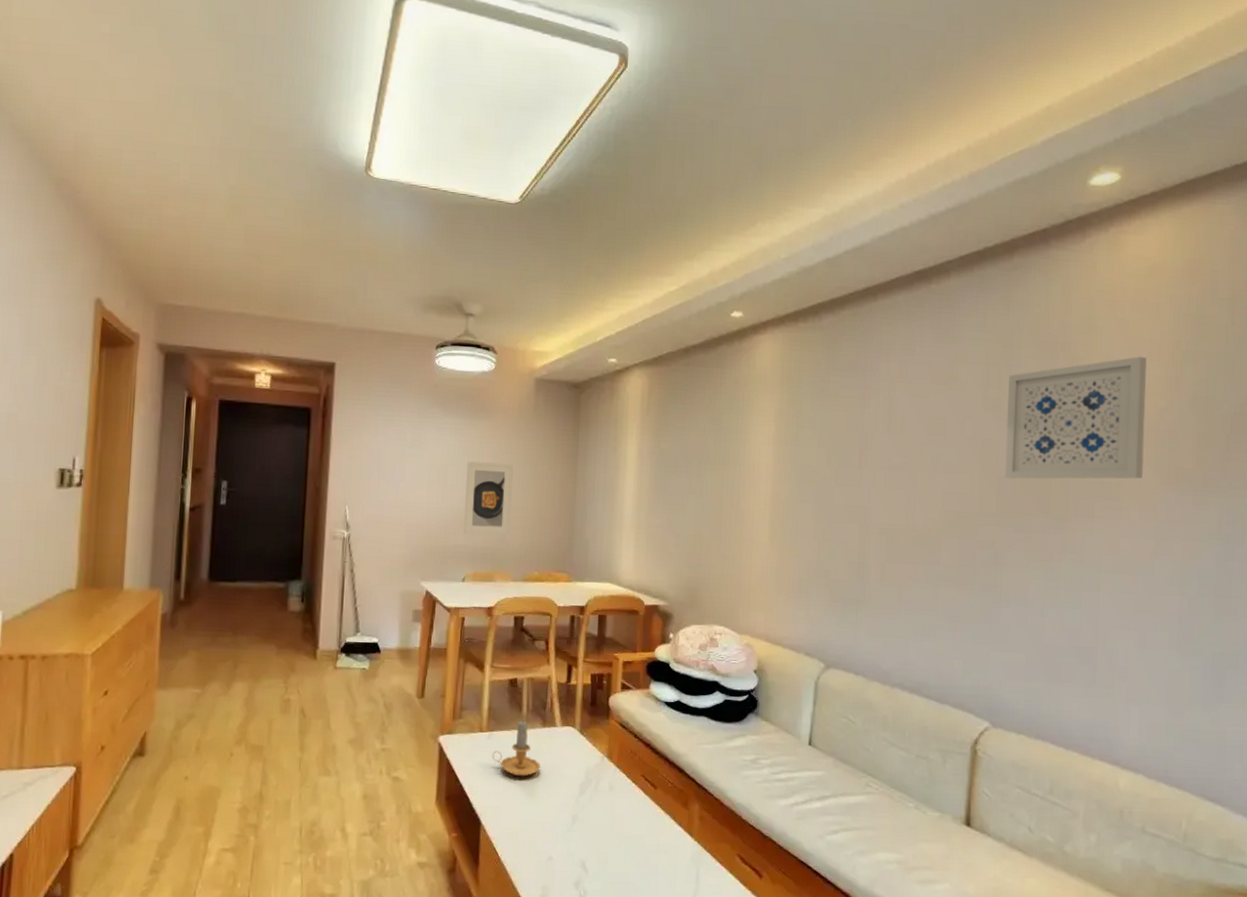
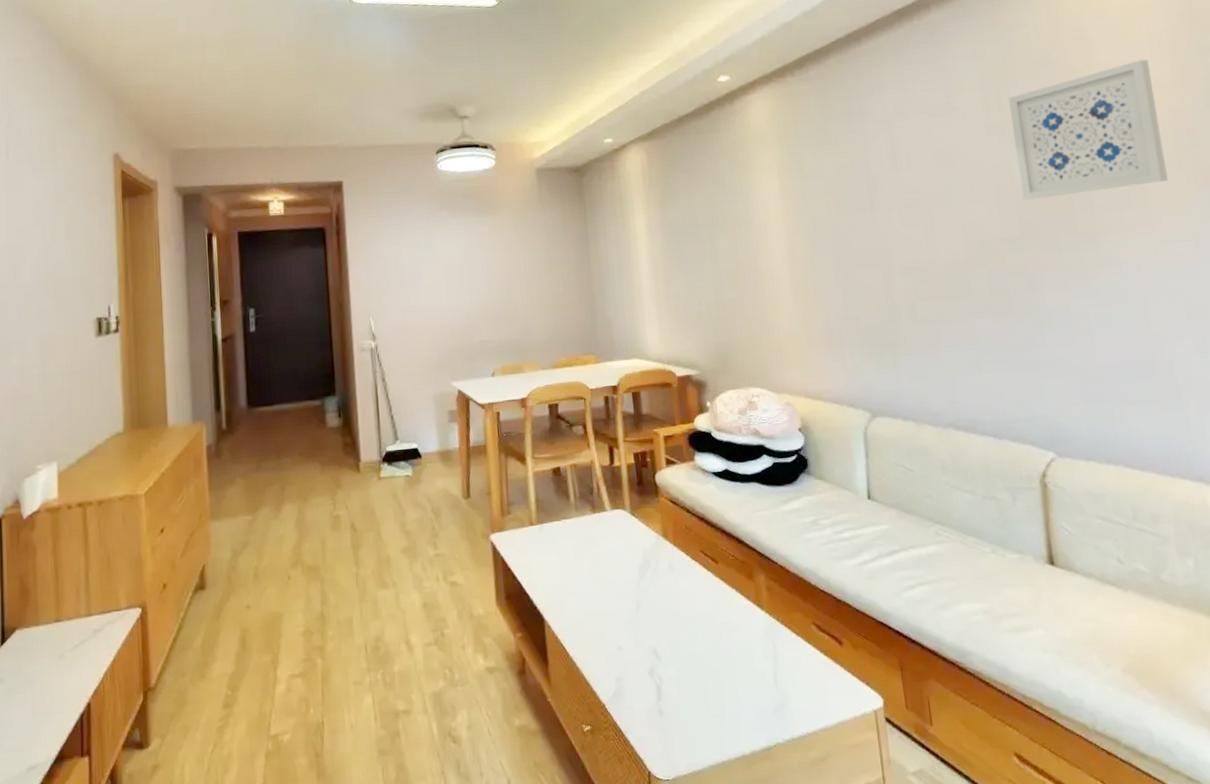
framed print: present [463,461,513,536] -> none [481,254,532,329]
candle: present [492,720,540,777] -> none [546,508,596,567]

